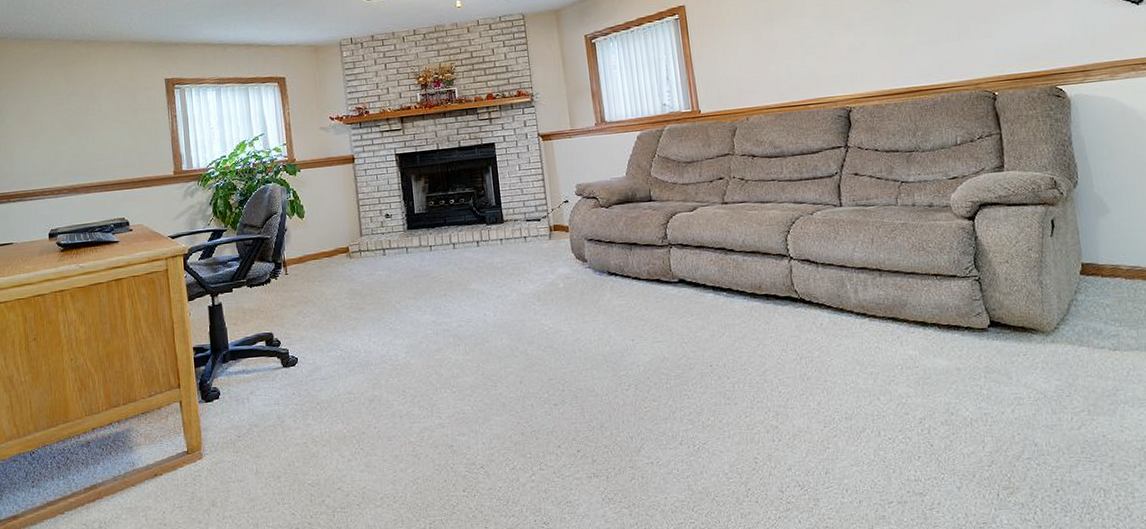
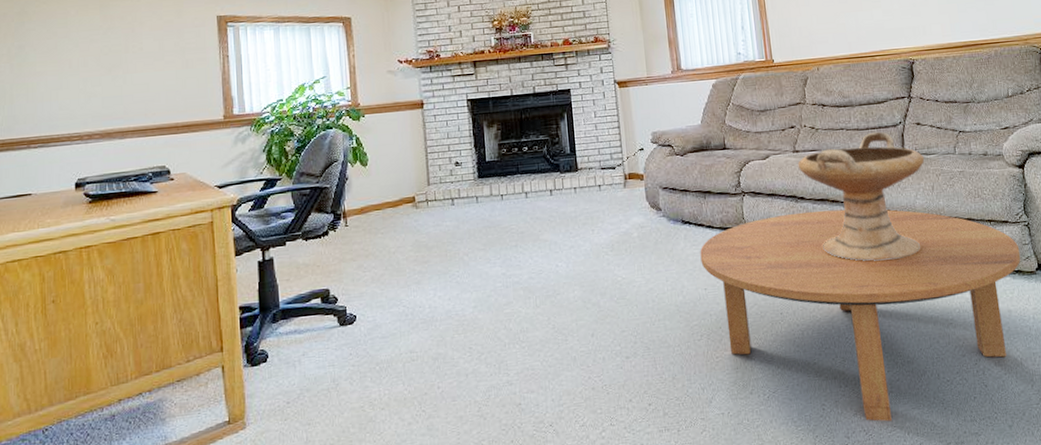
coffee table: none [626,262,971,478] -> present [700,209,1021,422]
decorative bowl: none [726,182,864,316] -> present [797,131,925,262]

